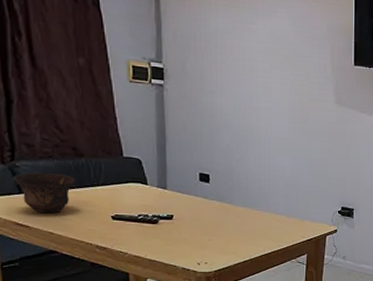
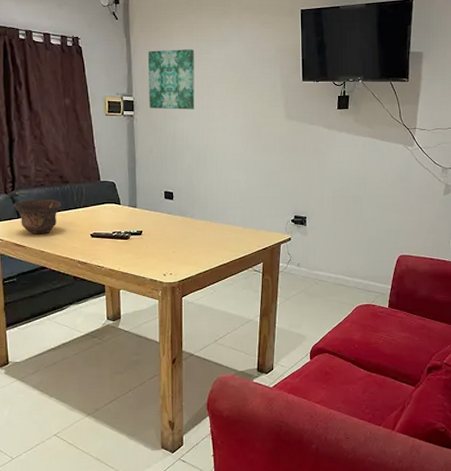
wall art: none [181,12,235,85] -> present [148,49,195,110]

